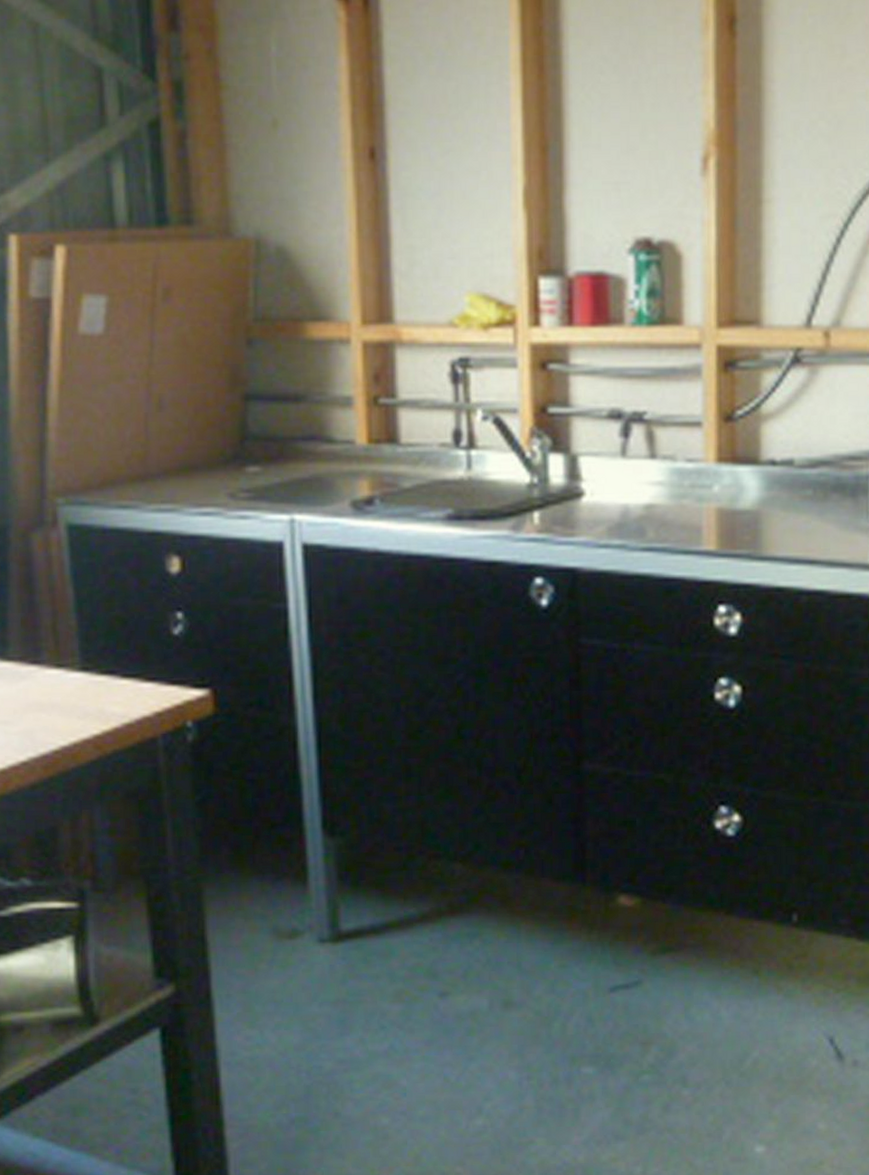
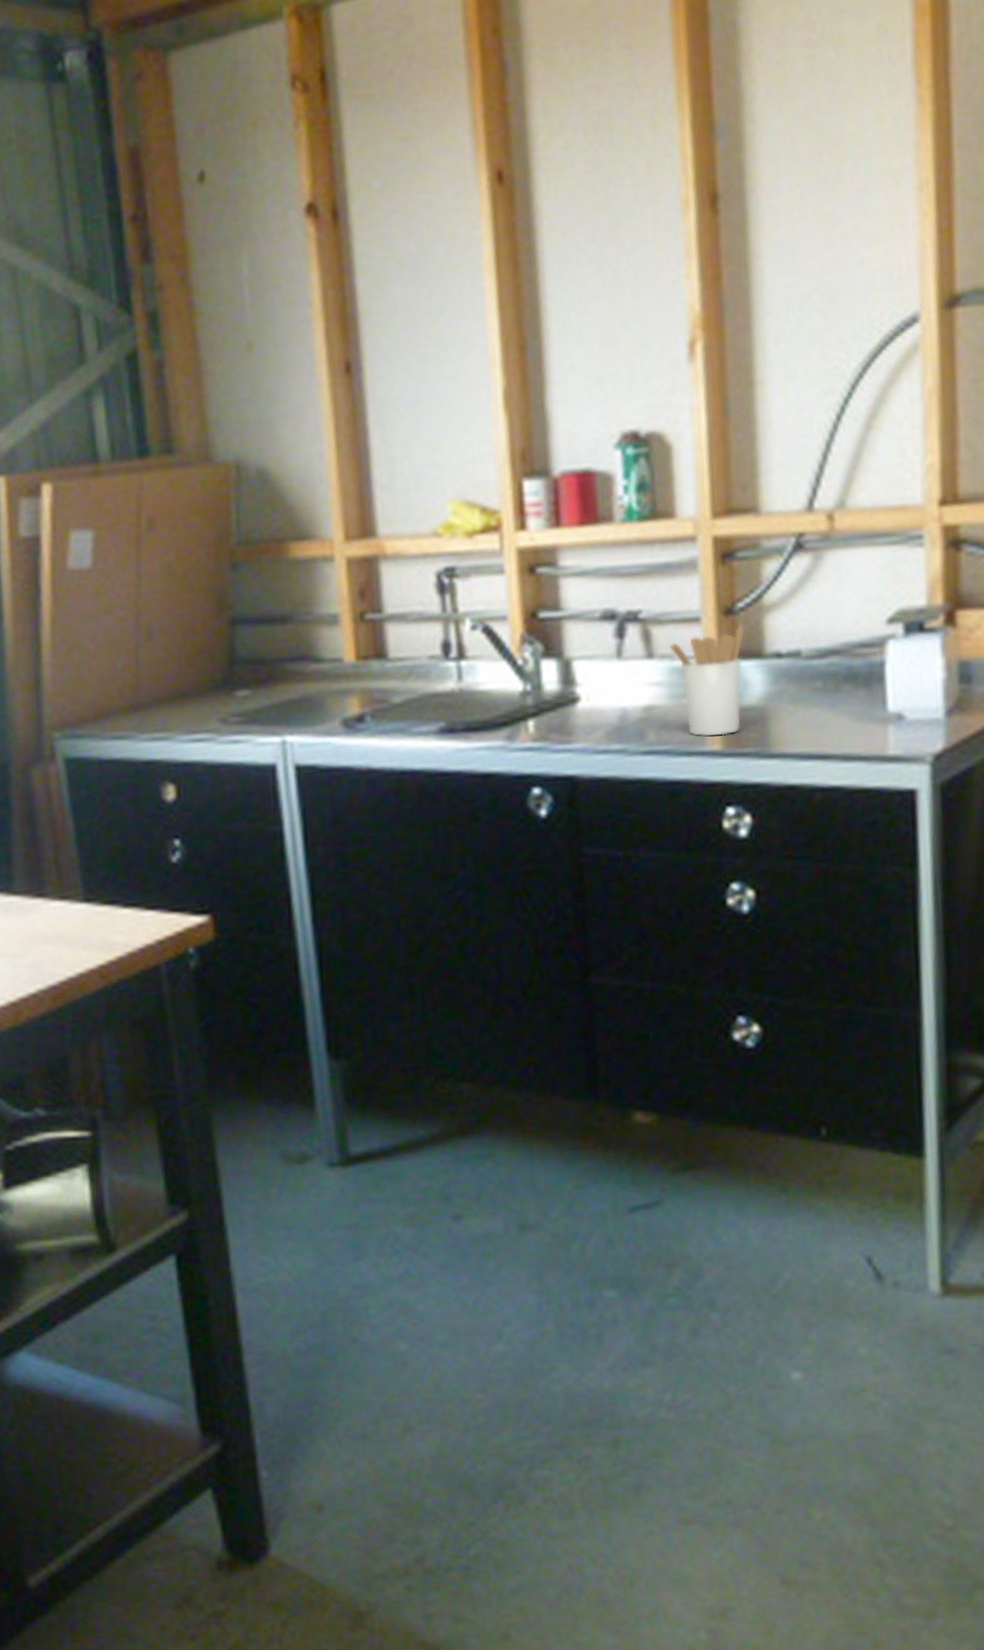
utensil holder: none [670,430,743,537] -> present [668,624,745,737]

